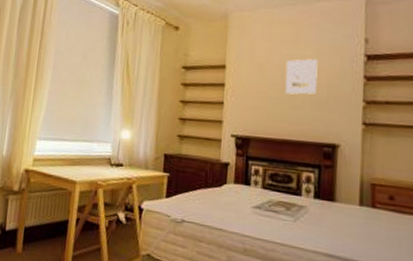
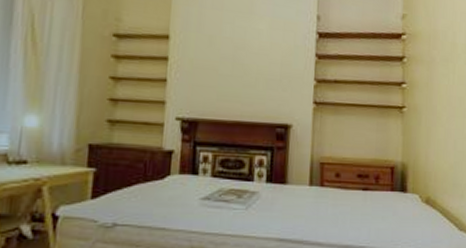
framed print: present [285,59,318,95] -> none [238,33,272,72]

